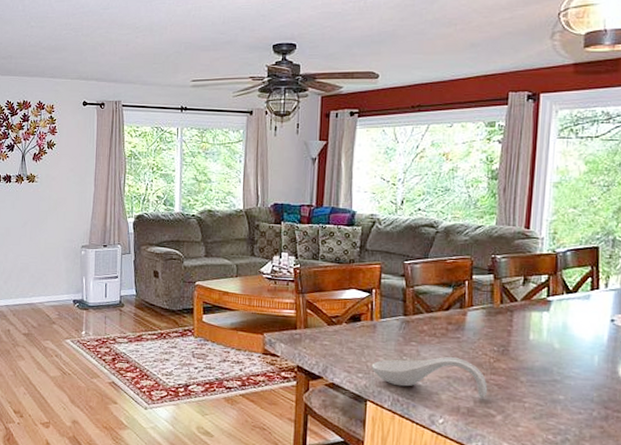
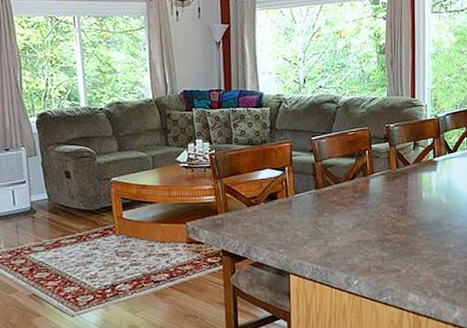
spoon rest: present [371,357,488,399] -> none [291,222,393,257]

